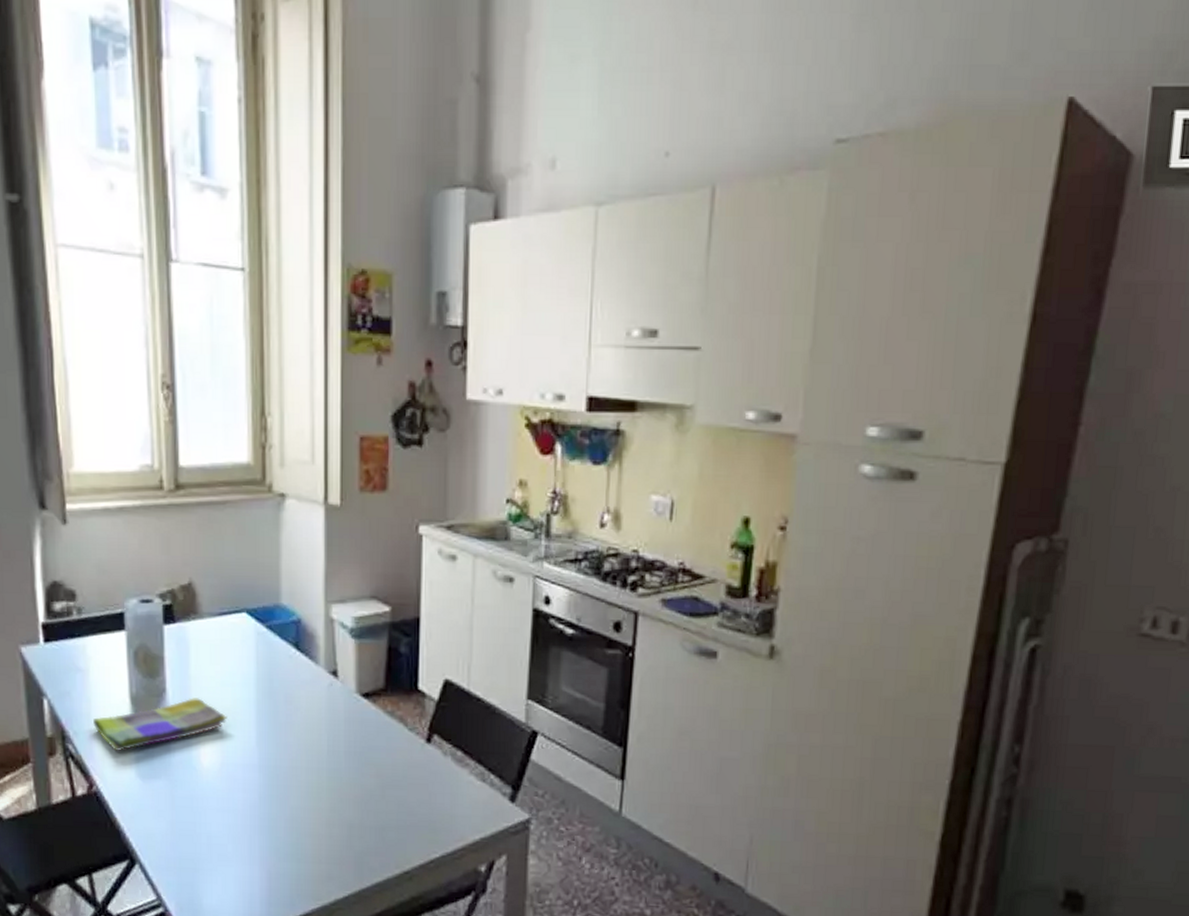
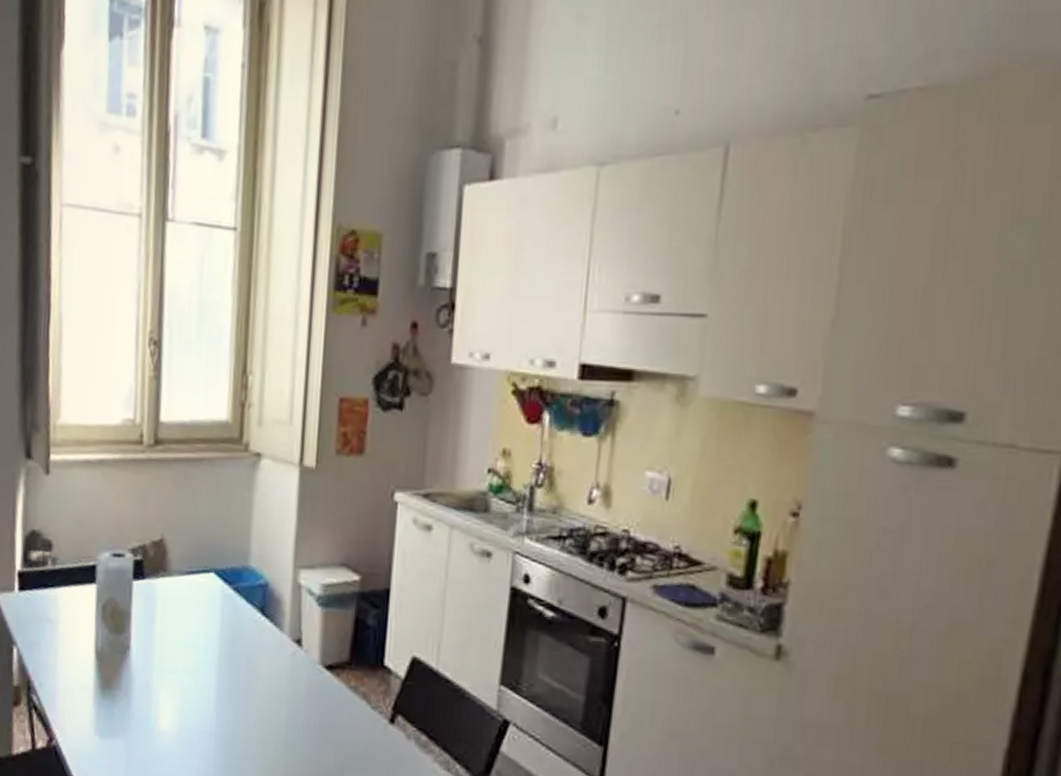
dish towel: present [93,698,227,752] -> none [58,657,188,707]

